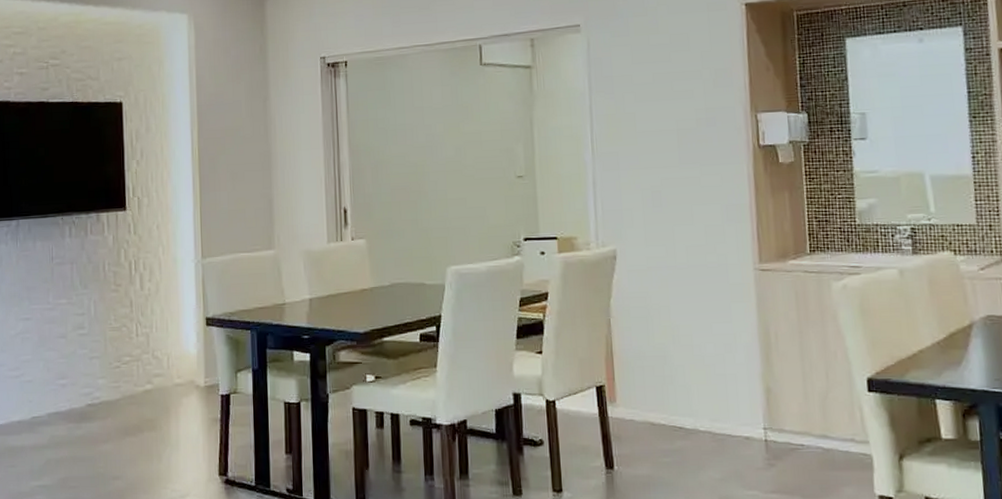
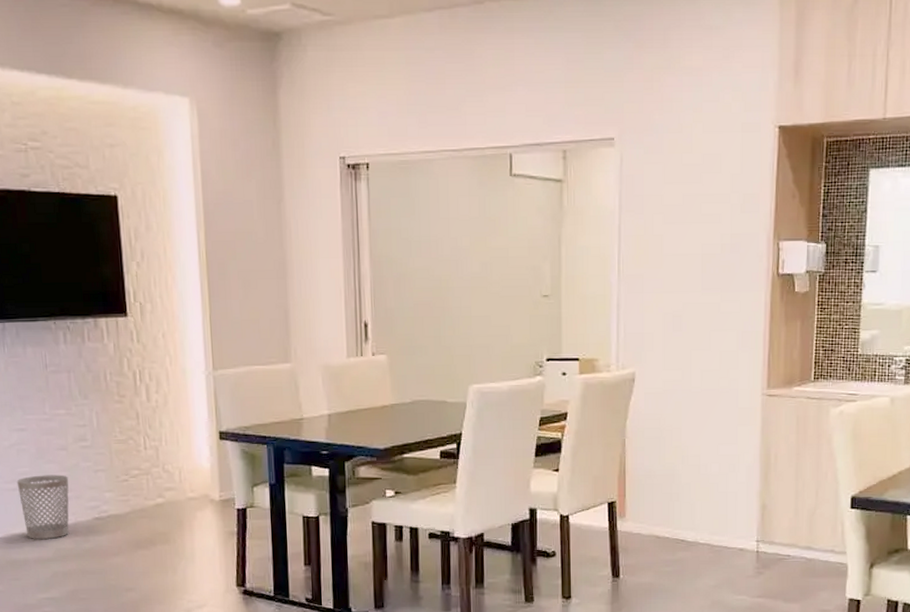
wastebasket: none [19,362,66,426] -> present [16,475,69,539]

